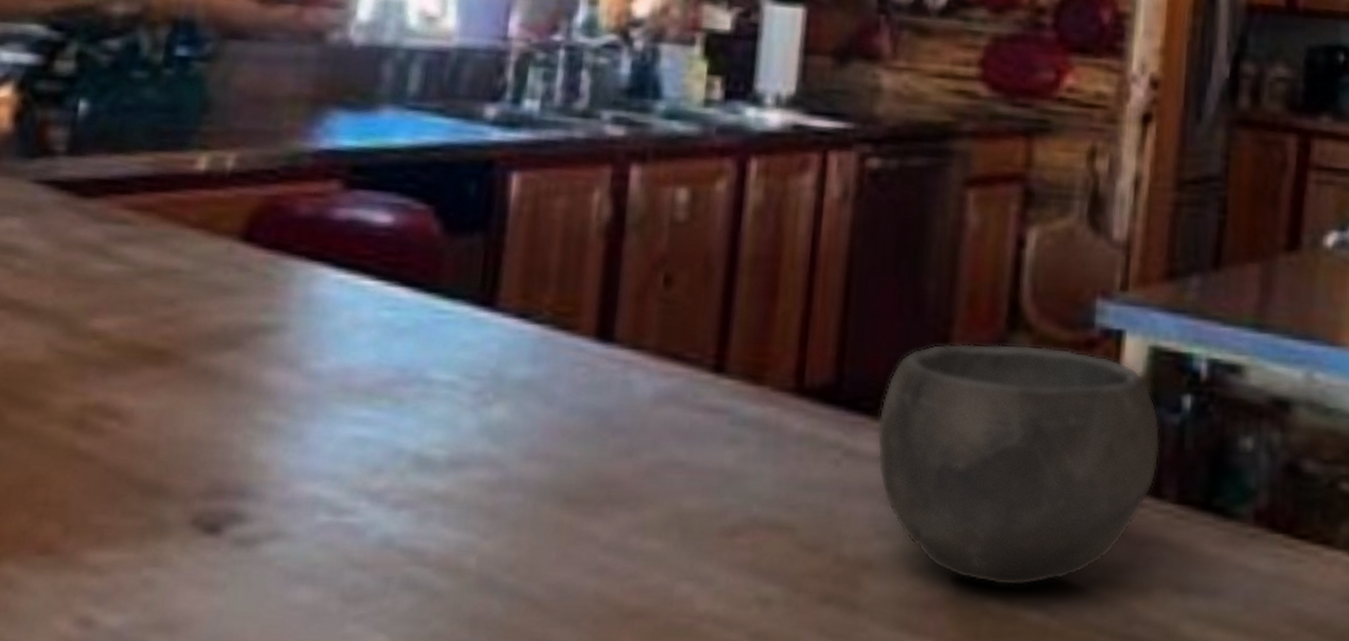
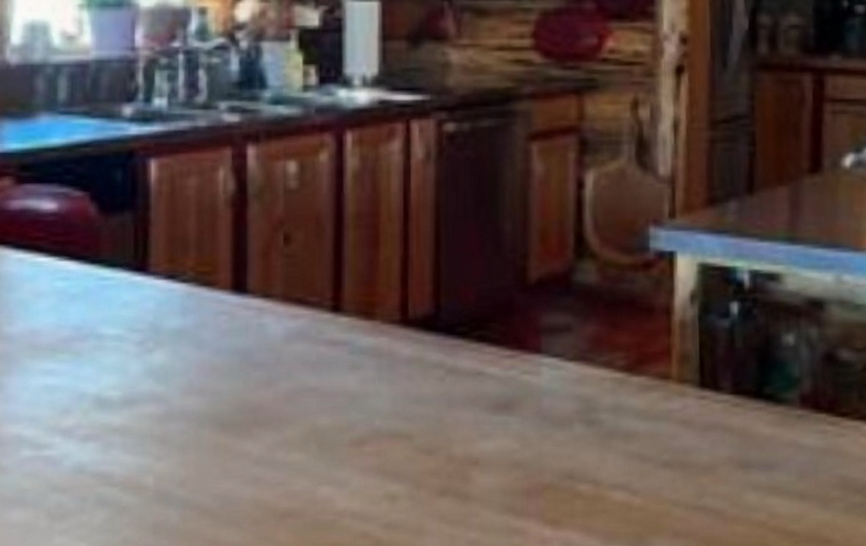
bowl: present [876,343,1161,587] -> none [473,270,715,472]

